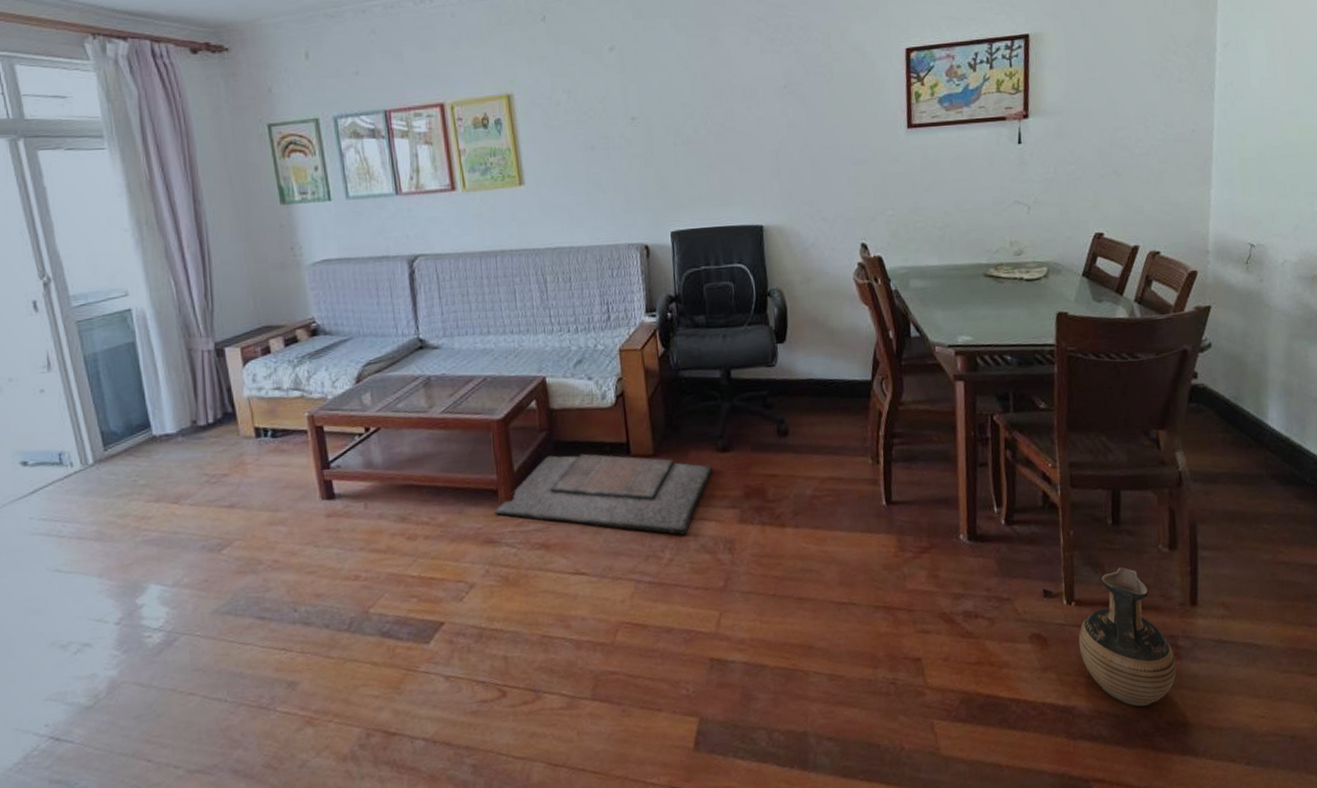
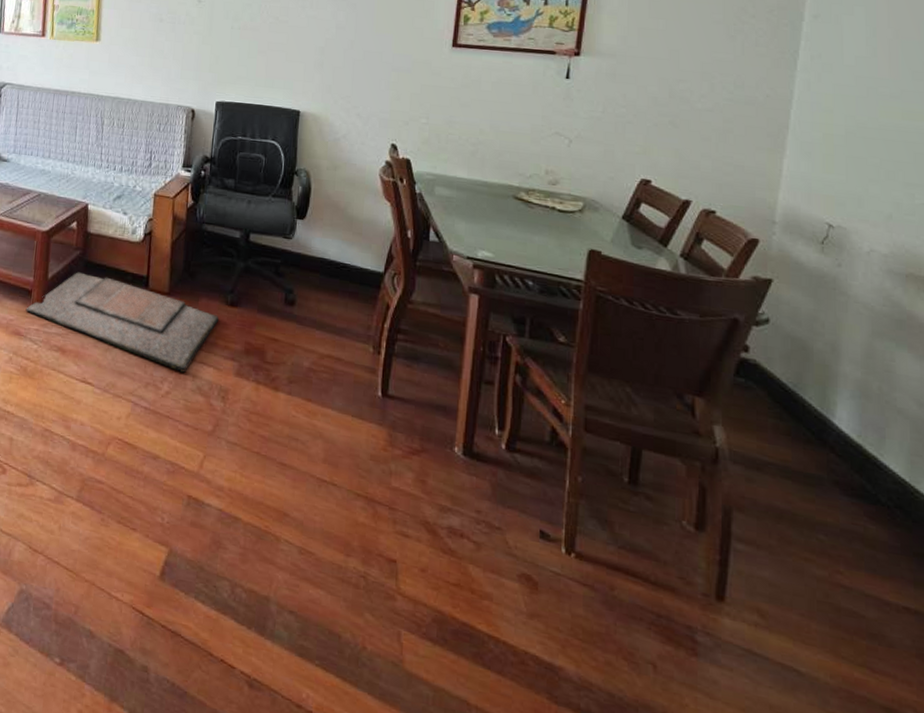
ceramic jug: present [1078,566,1176,707] -> none [574,531,690,697]

